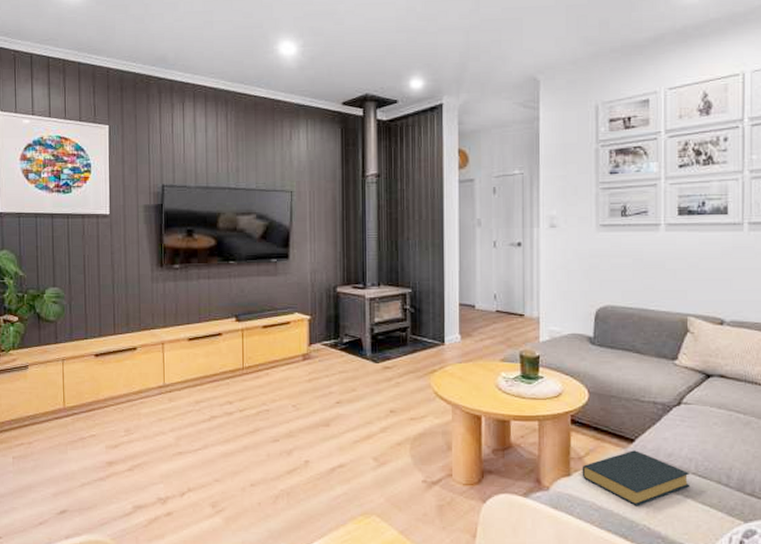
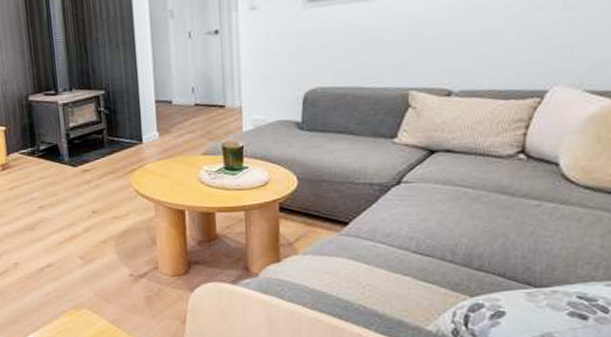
hardback book: present [582,450,690,506] -> none [292,233,411,287]

